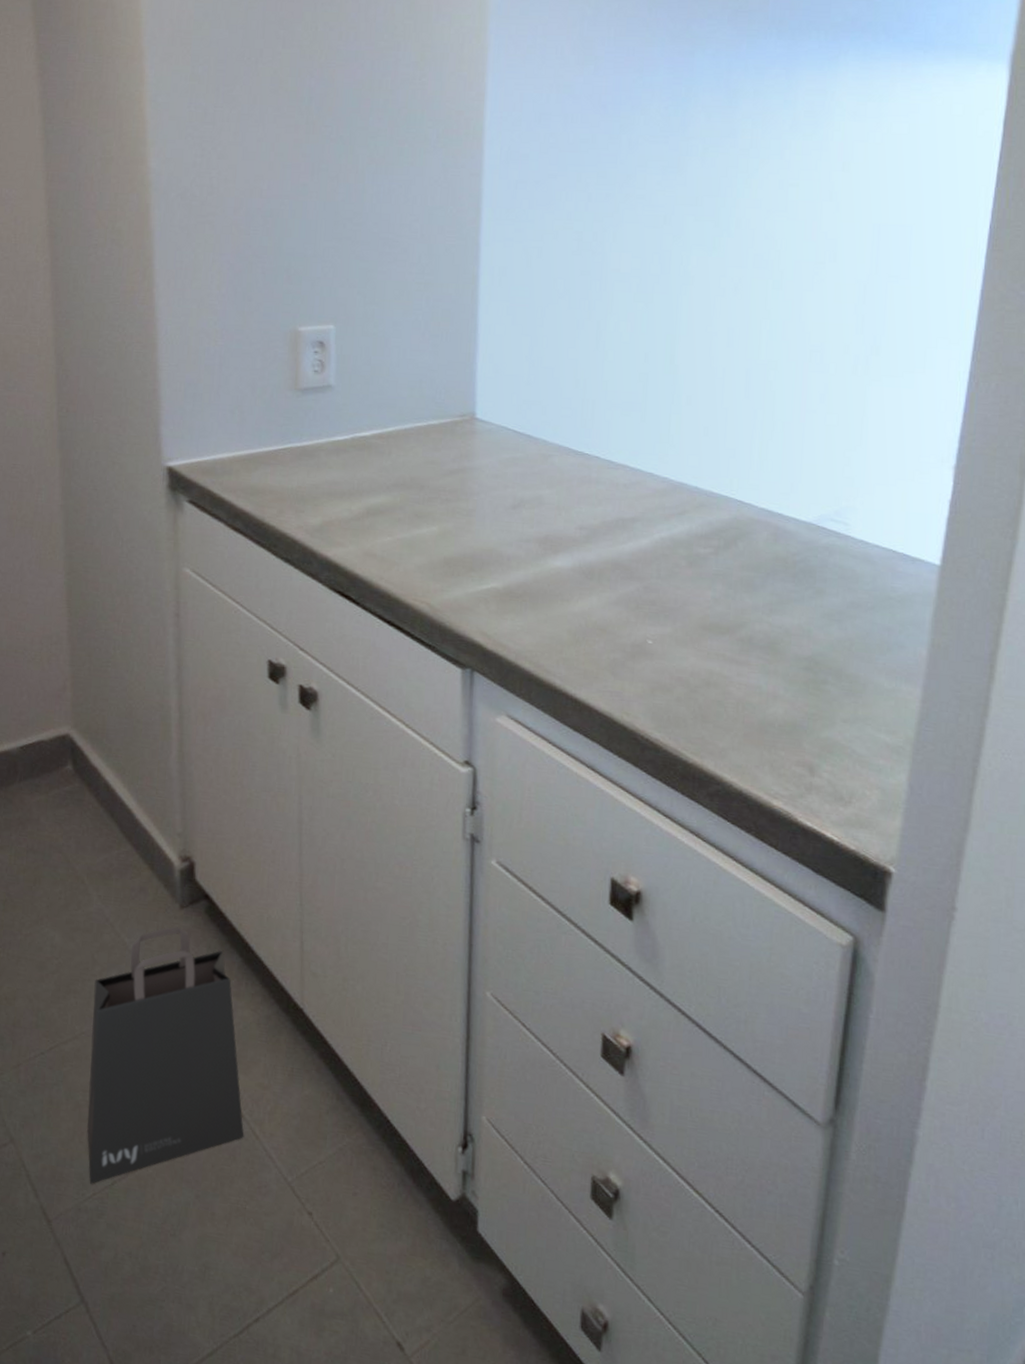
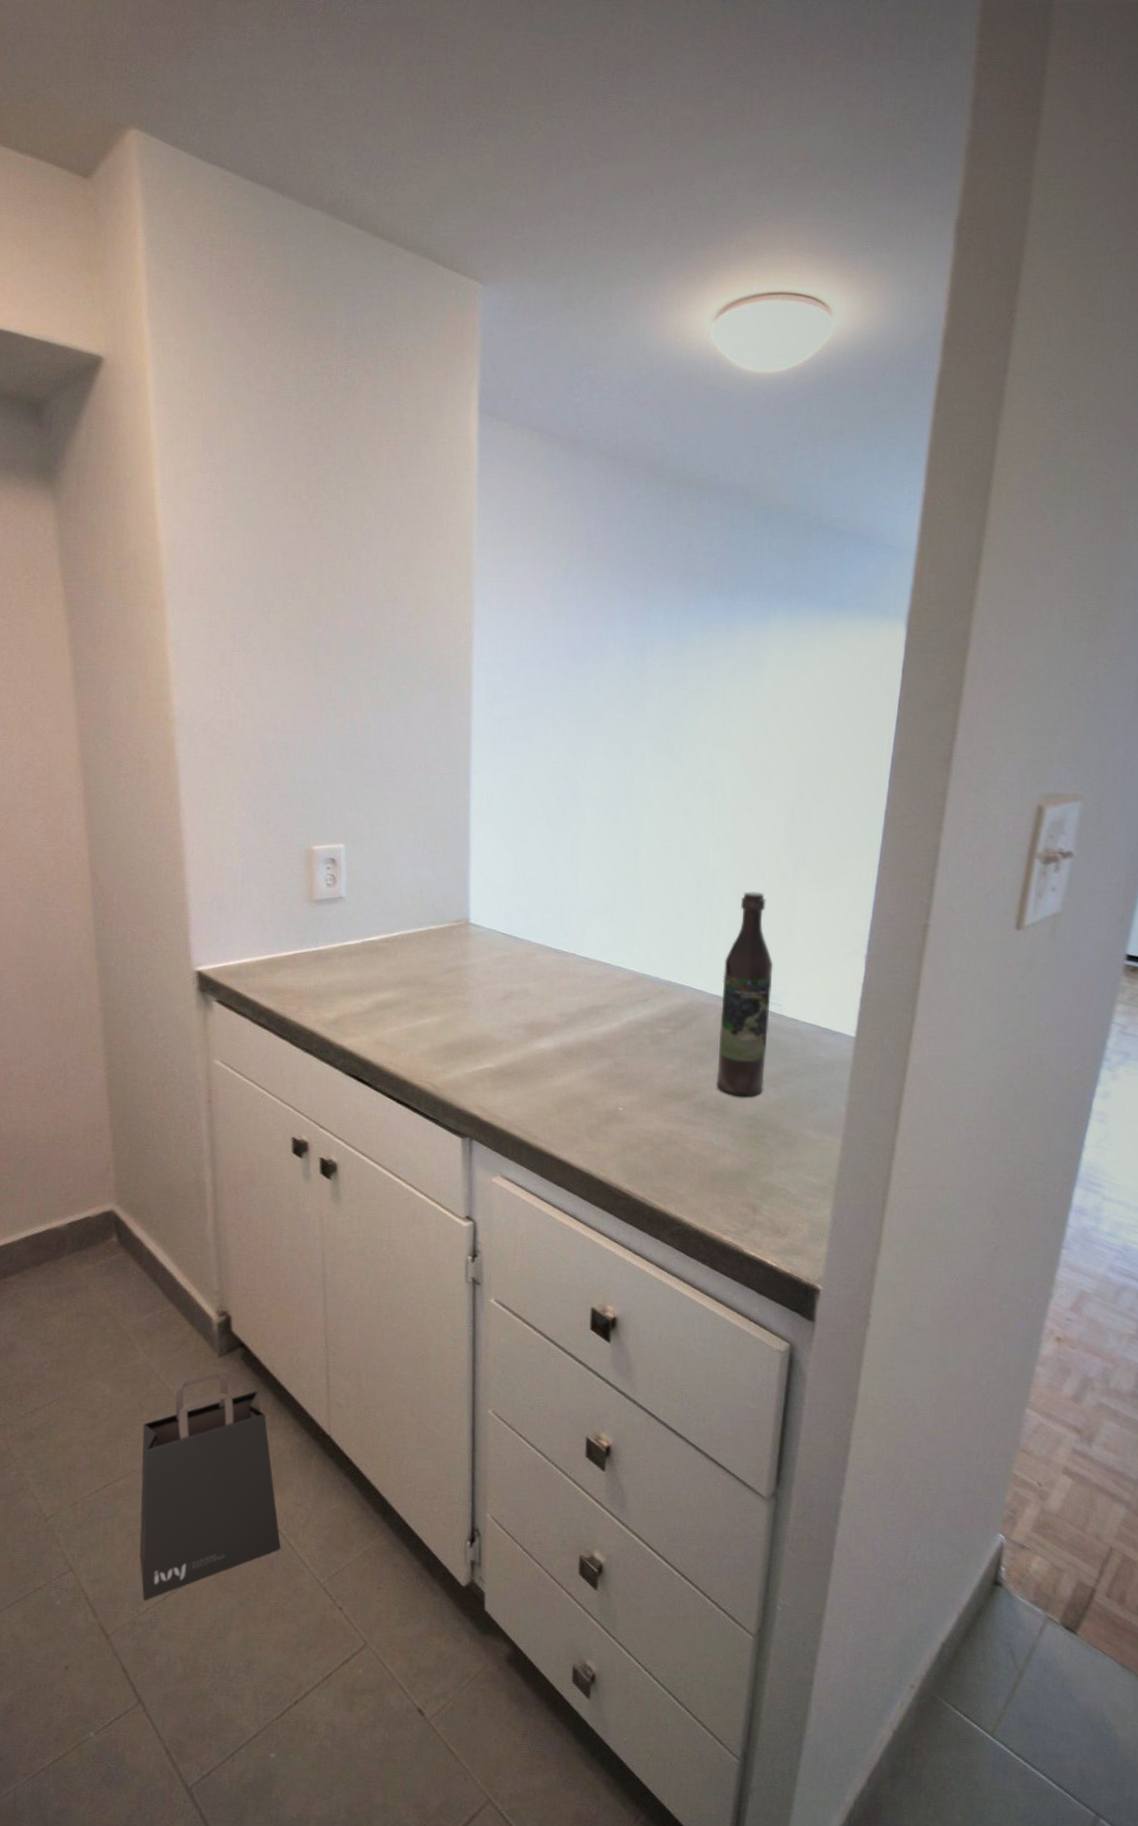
wine bottle: none [766,386,839,634] -> present [716,891,773,1097]

